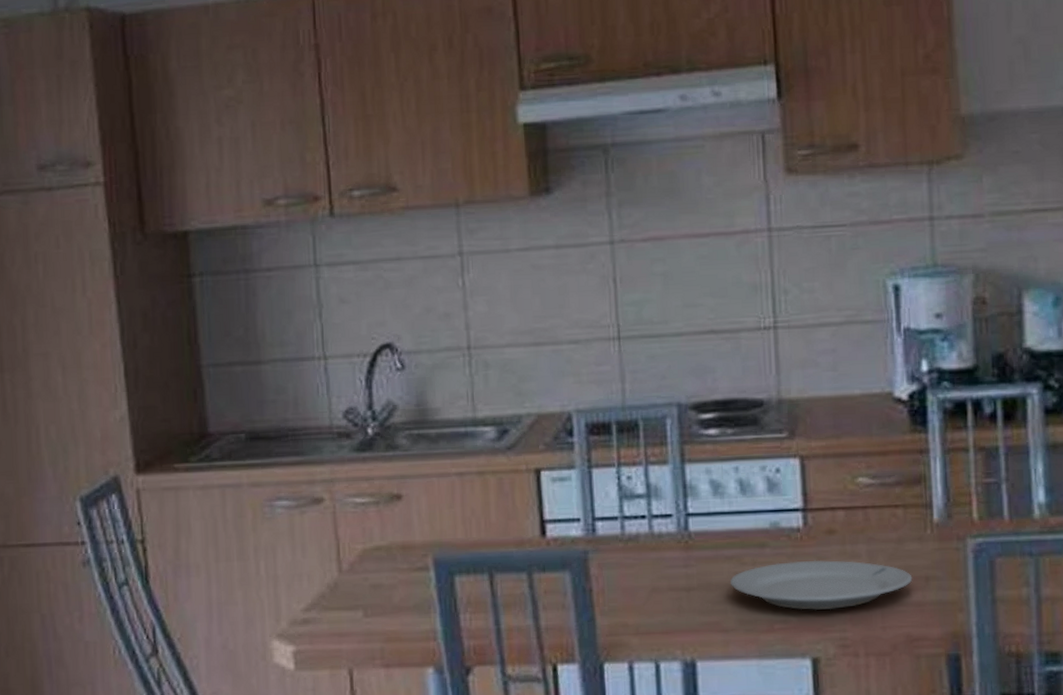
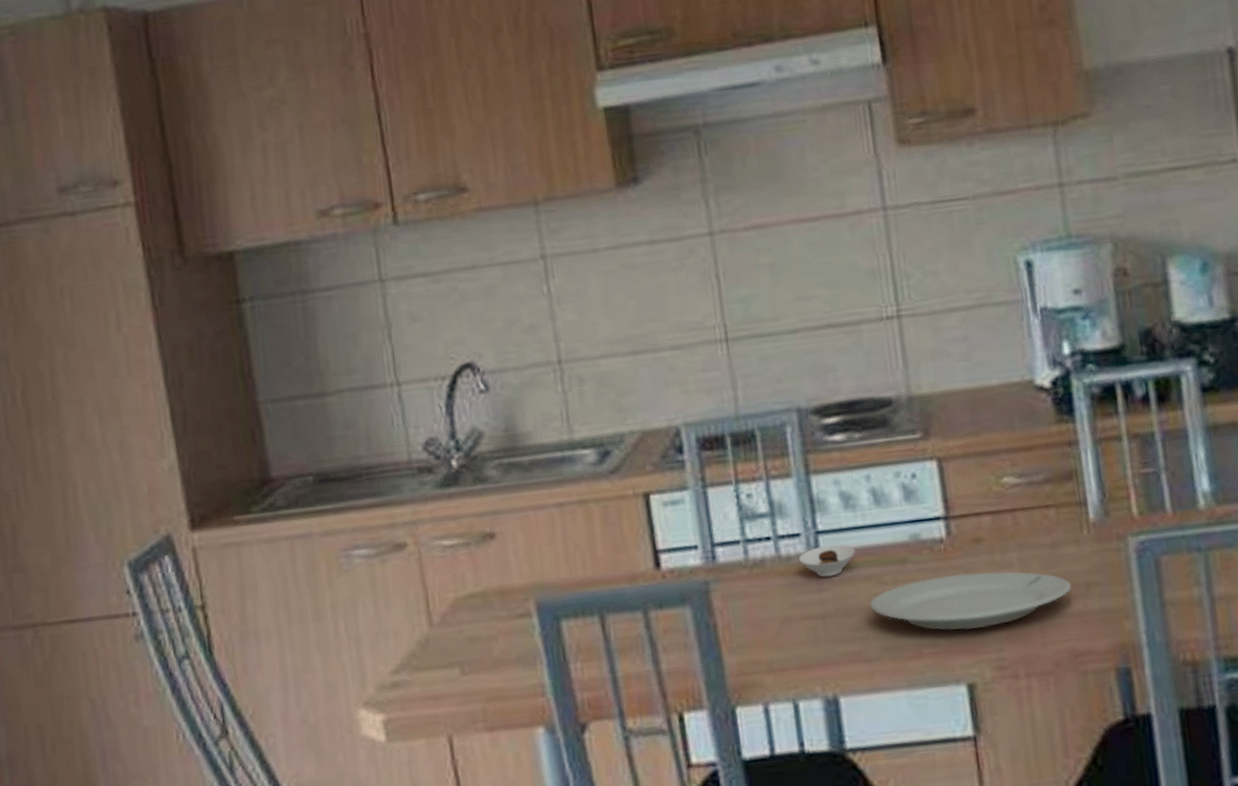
saucer: none [669,526,720,555] -> present [798,544,856,577]

